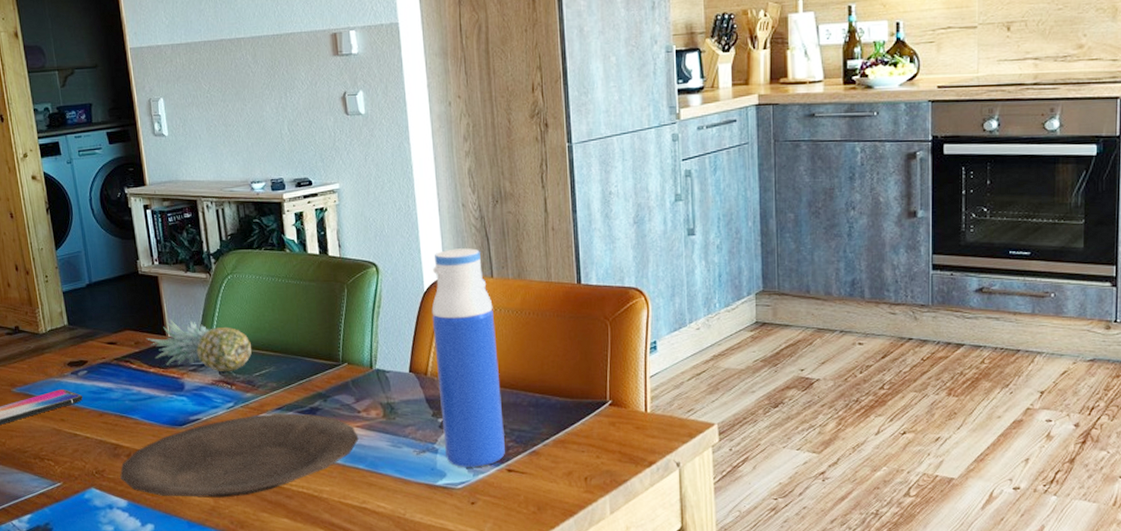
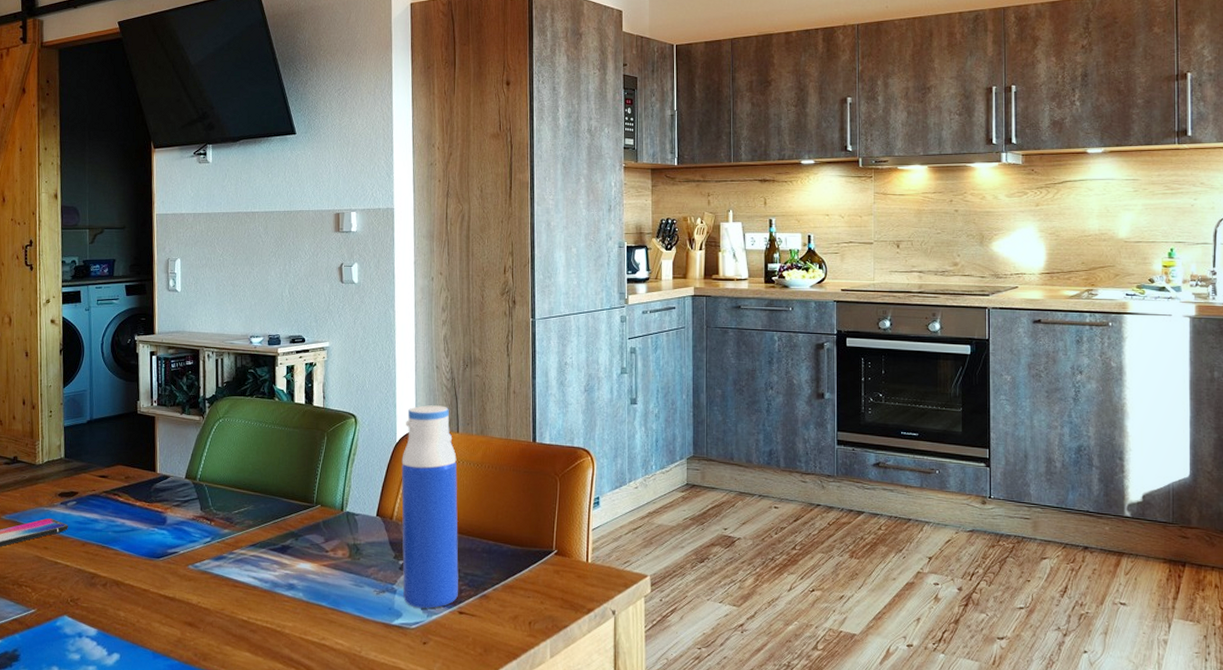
plate: present [120,414,359,498] -> none [94,550,324,630]
fruit: present [147,320,252,372] -> none [137,457,233,509]

